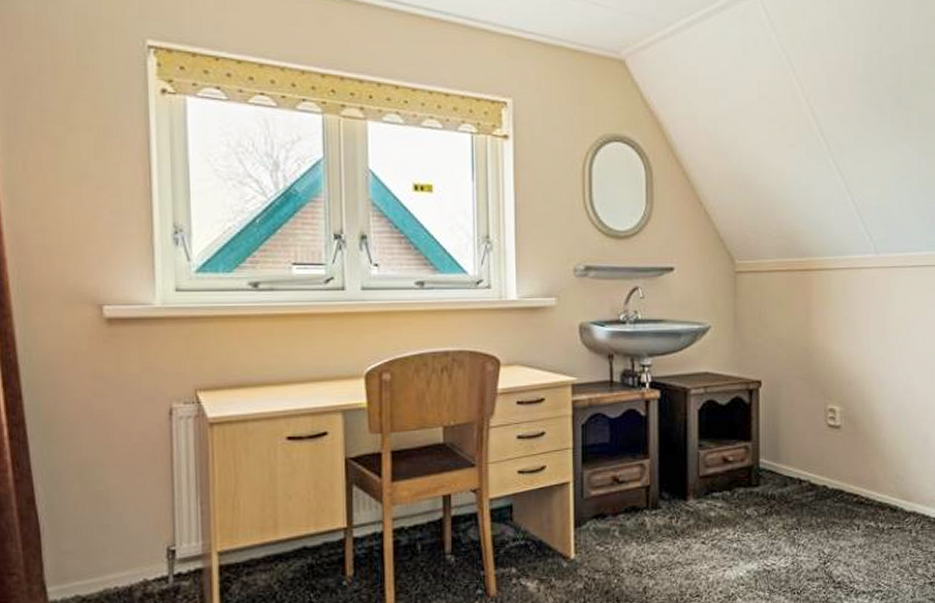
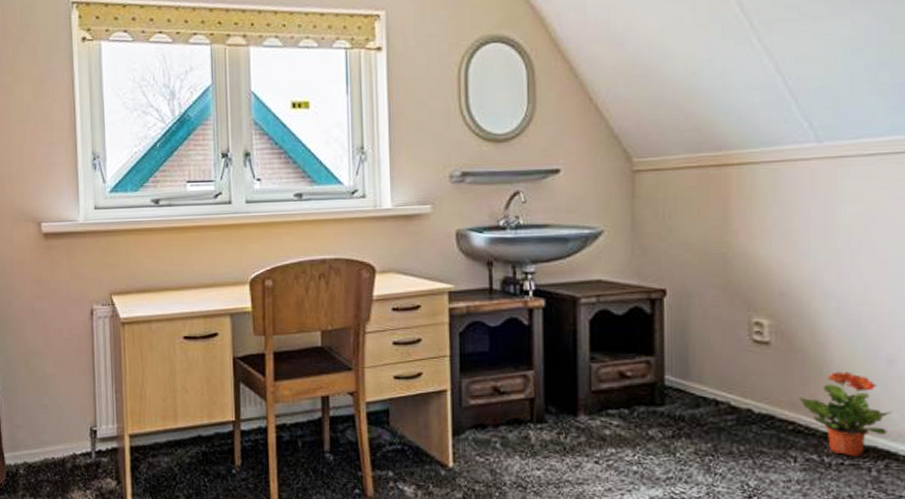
potted plant: none [862,449,926,521] -> present [799,371,891,457]

